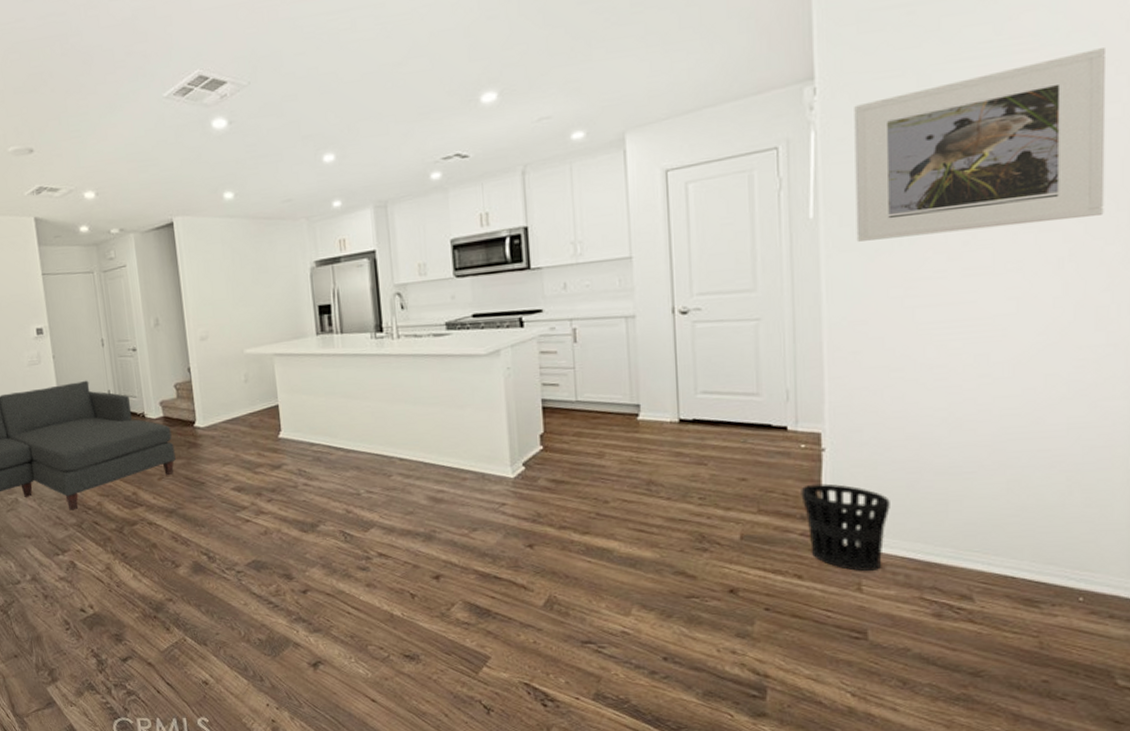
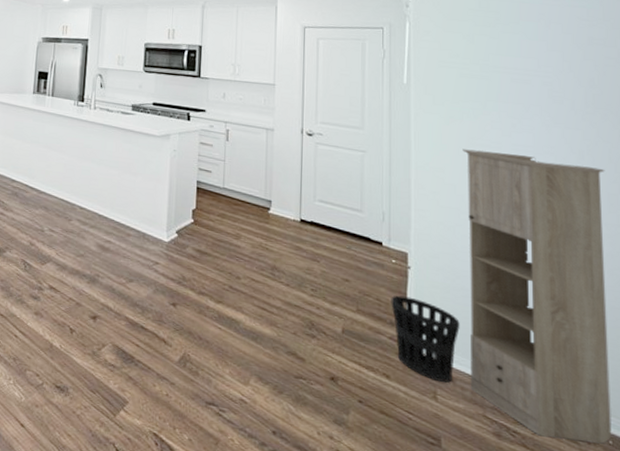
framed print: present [854,48,1107,242] -> none [436,8,610,125]
storage cabinet: none [893,275,1093,608] -> present [462,149,612,444]

